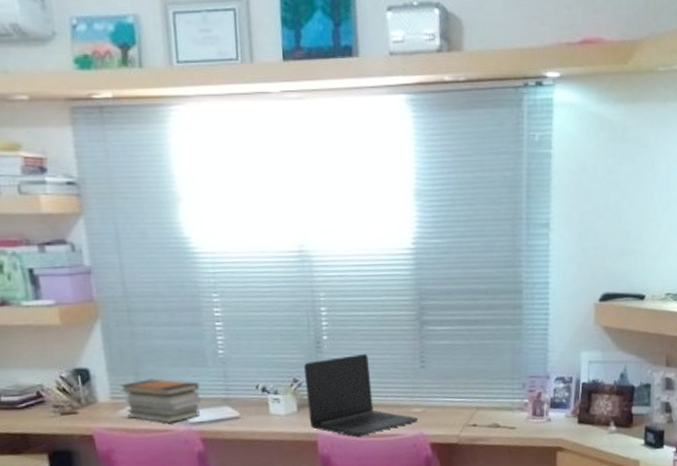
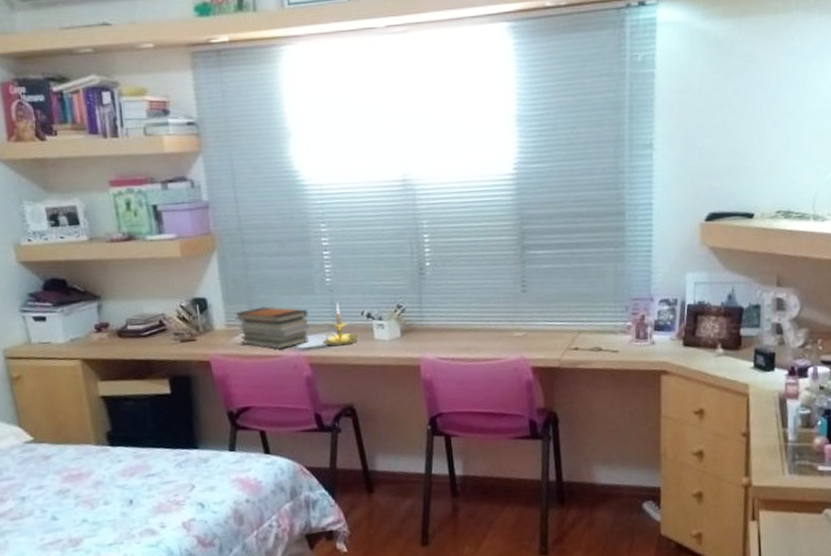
candle holder: none [215,375,253,421] -> present [322,302,359,347]
laptop: present [303,354,418,437] -> none [406,279,519,361]

